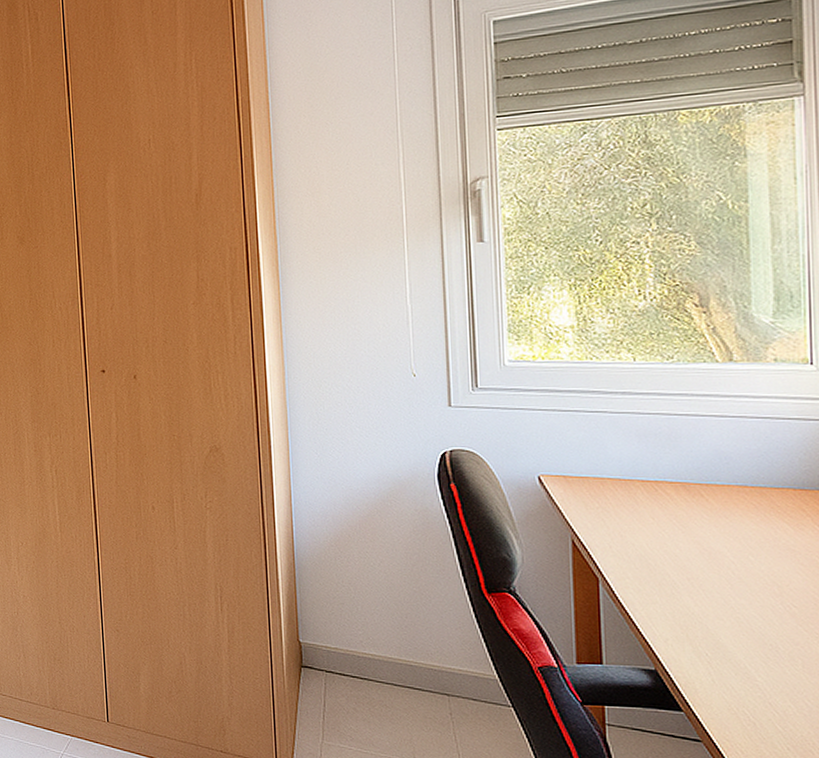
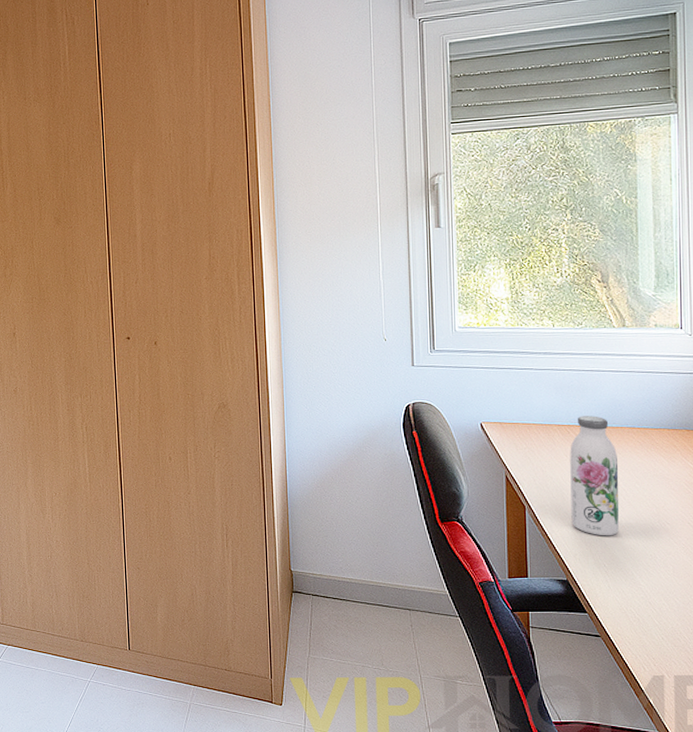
water bottle: none [658,470,727,619] -> present [570,416,620,536]

